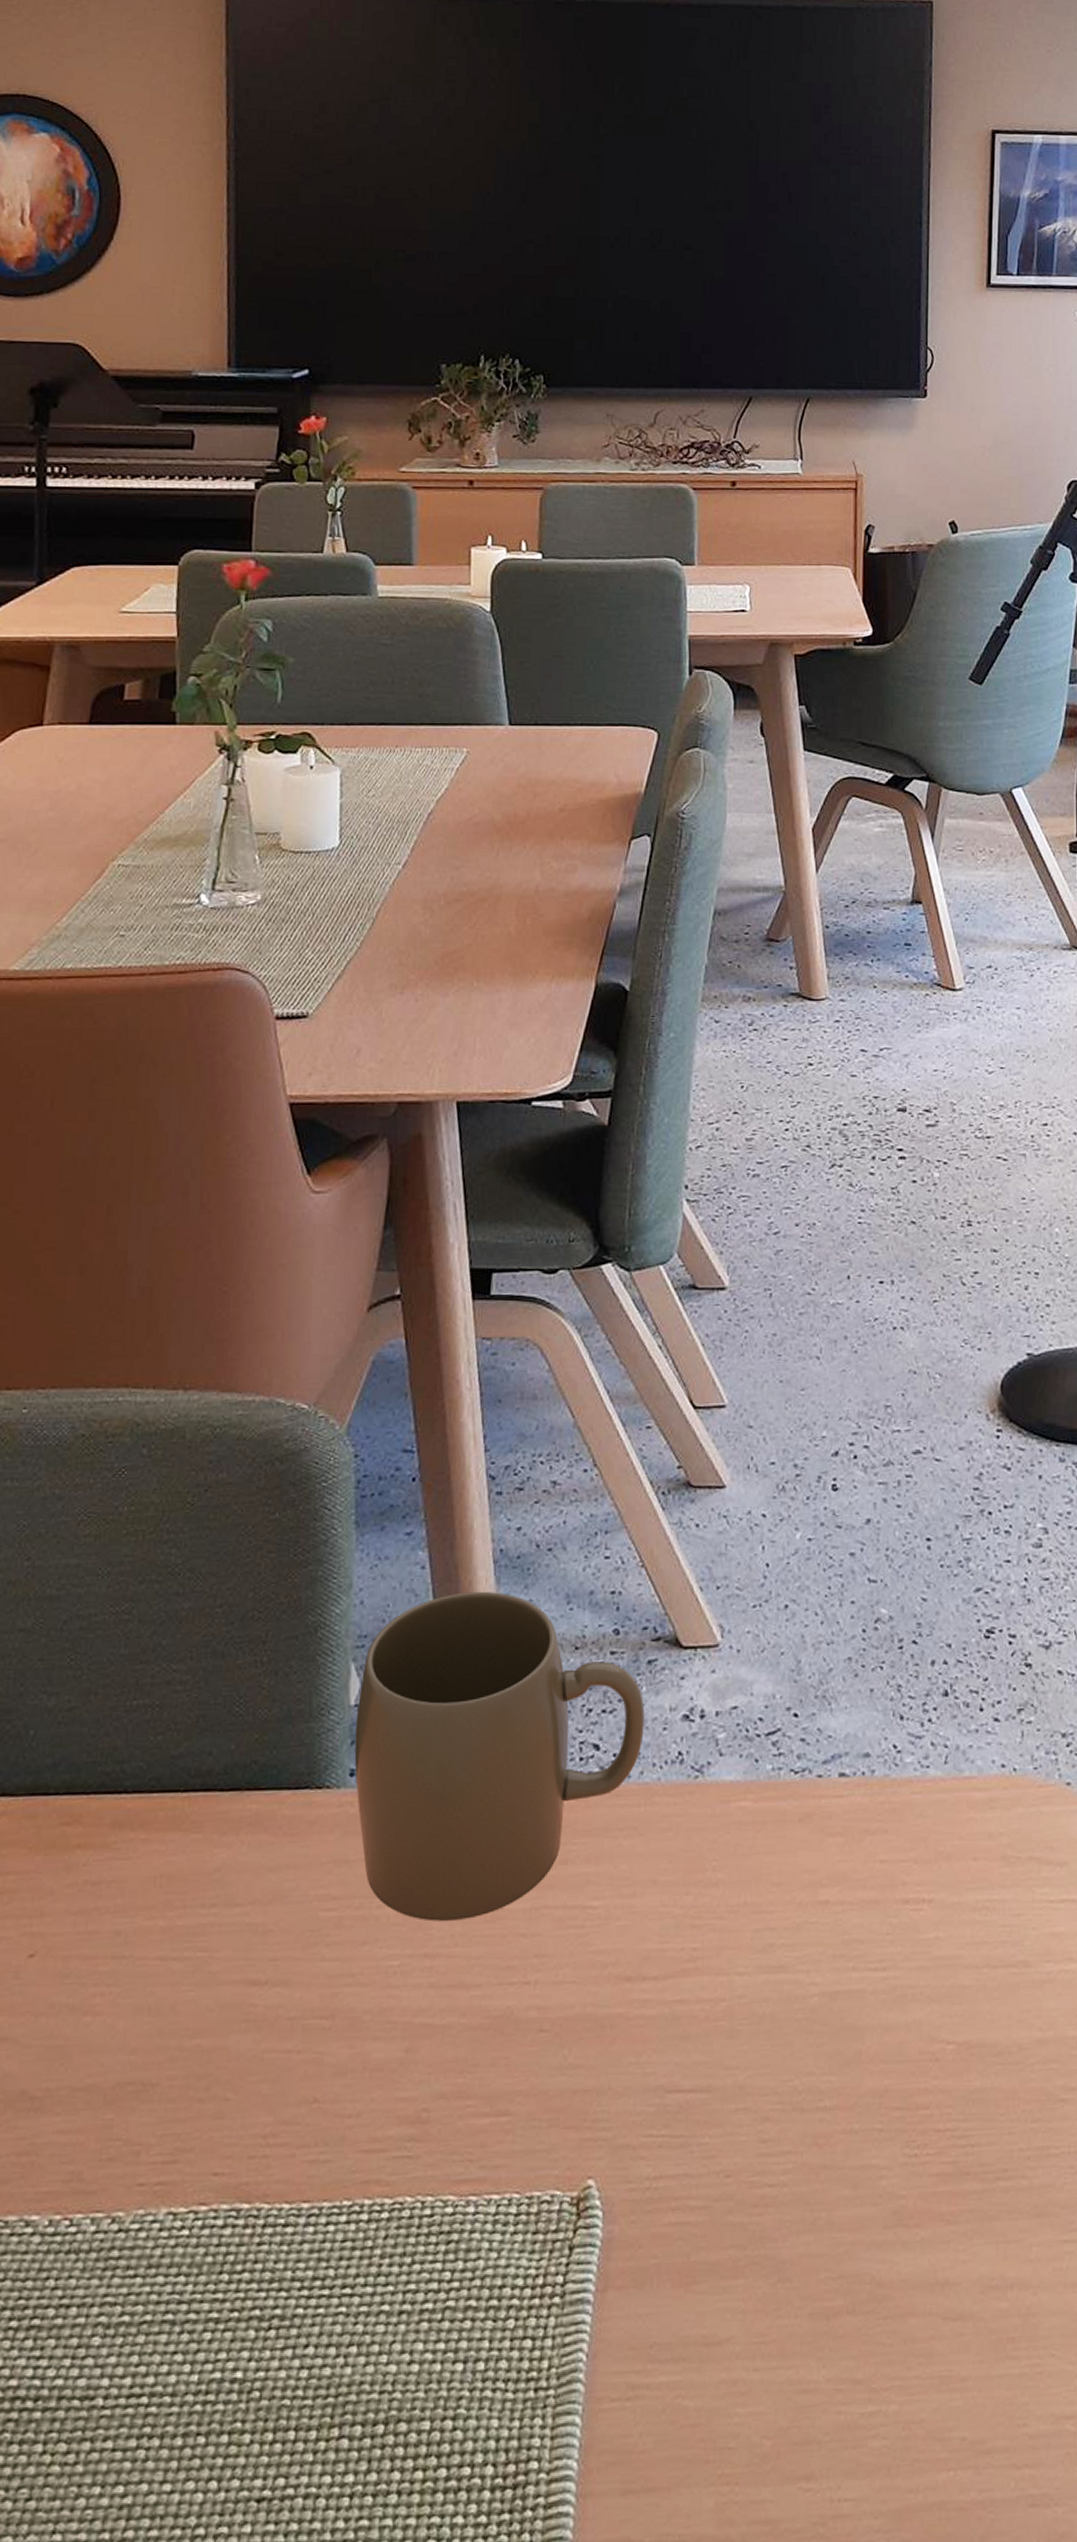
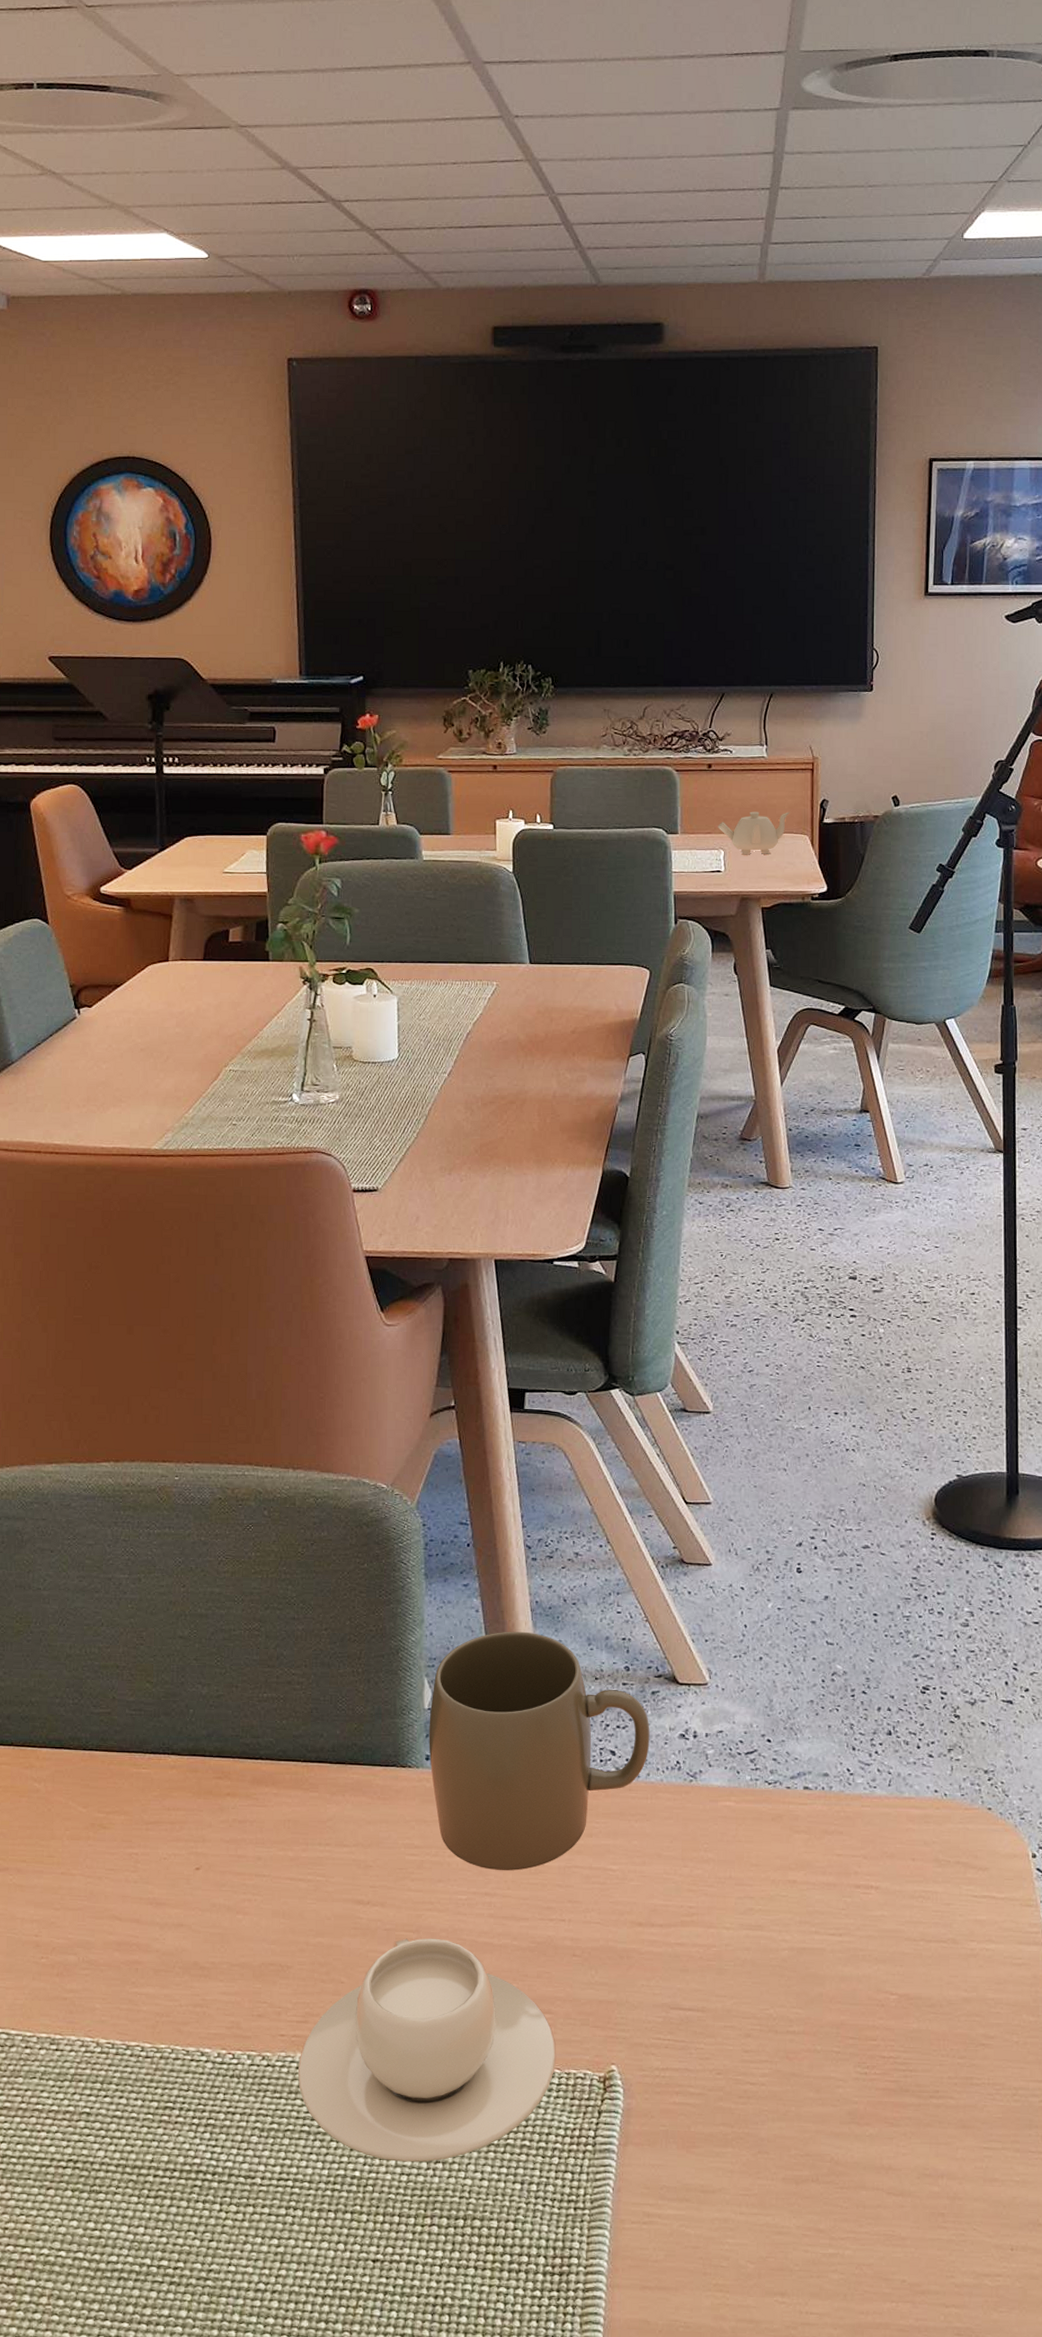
teacup: none [160,2024,515,2351] -> present [297,1938,557,2163]
teapot: none [742,538,830,591] -> present [718,811,791,855]

